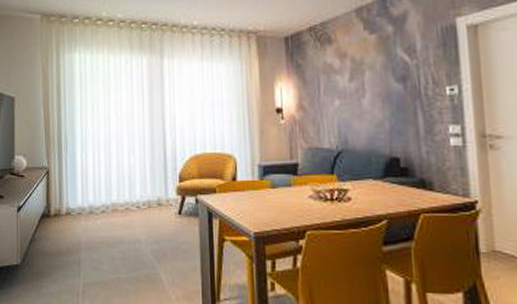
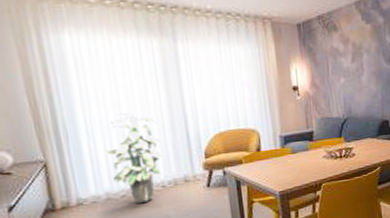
indoor plant: none [94,126,141,221] -> present [105,111,163,203]

